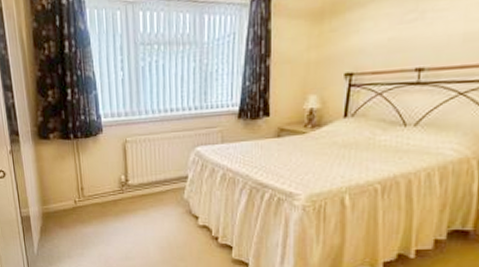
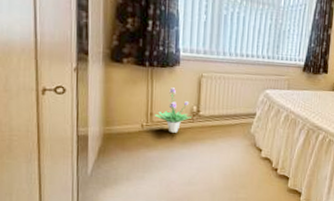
potted plant: none [85,158,121,206] -> present [155,87,191,133]

